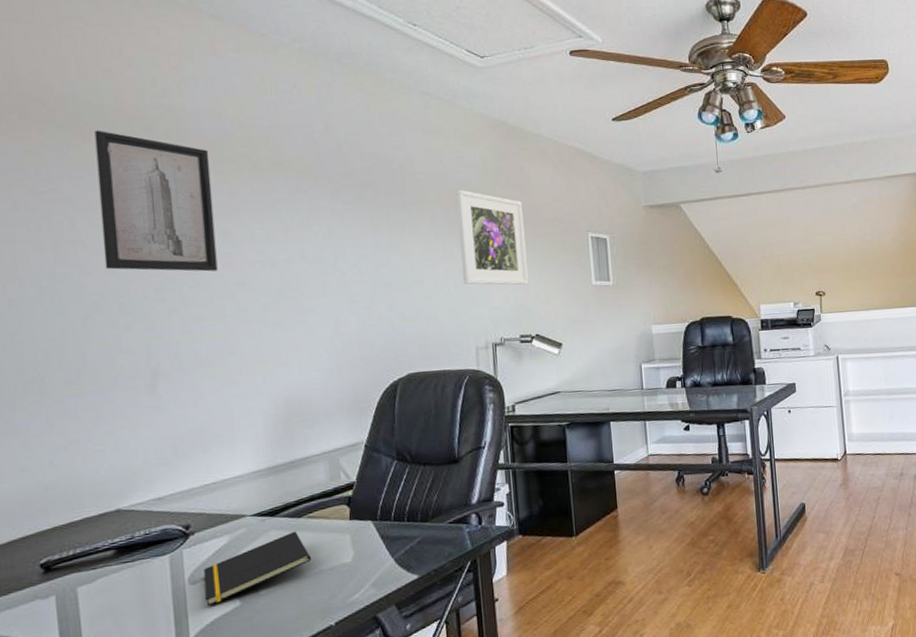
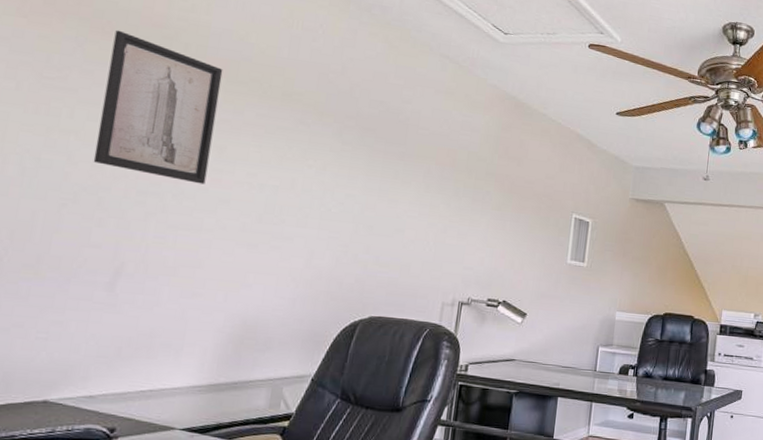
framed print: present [456,189,529,285] -> none [443,150,516,252]

